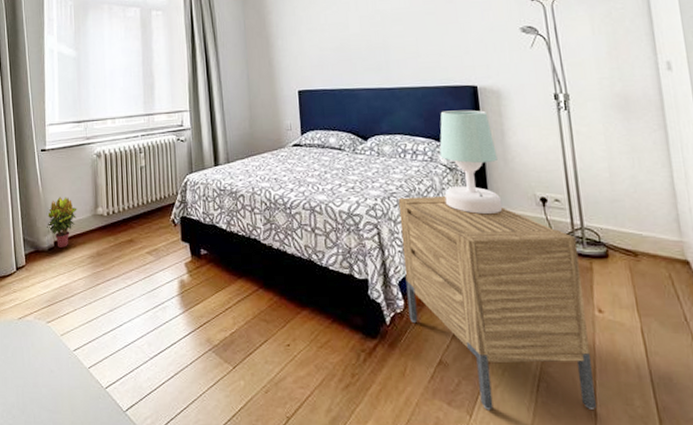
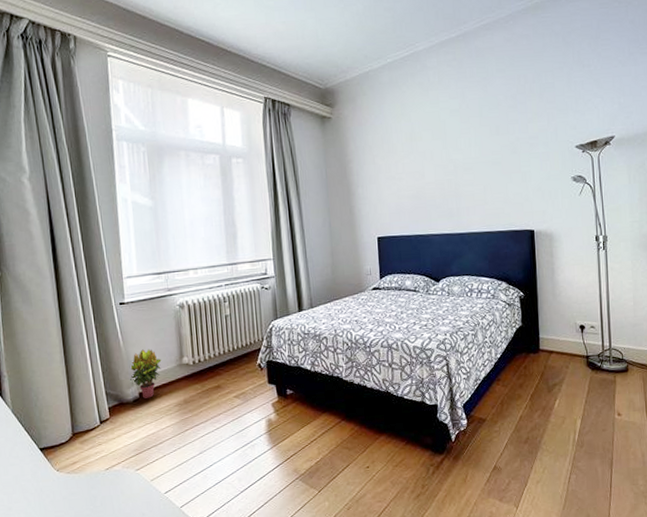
nightstand: present [398,196,596,411] -> none [464,329,611,502]
table lamp: present [439,110,502,214] -> none [501,251,549,342]

